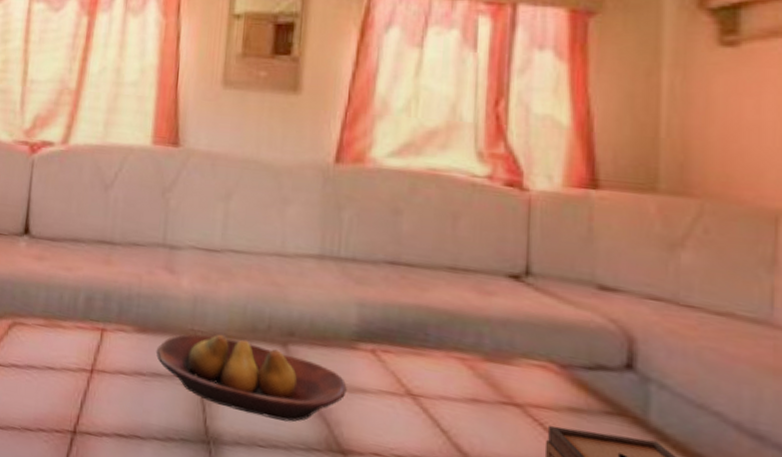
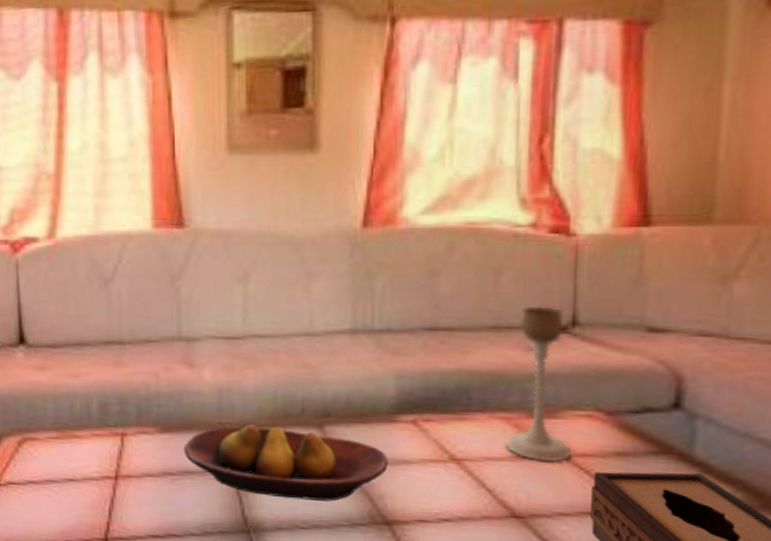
candle holder: none [460,252,525,411] -> present [505,306,572,462]

